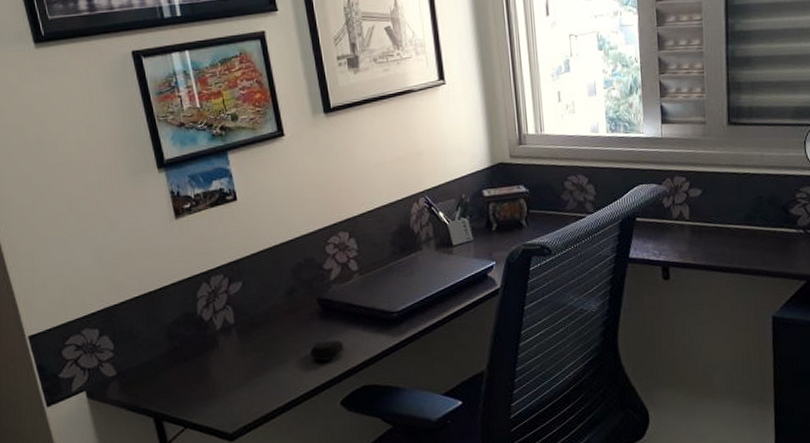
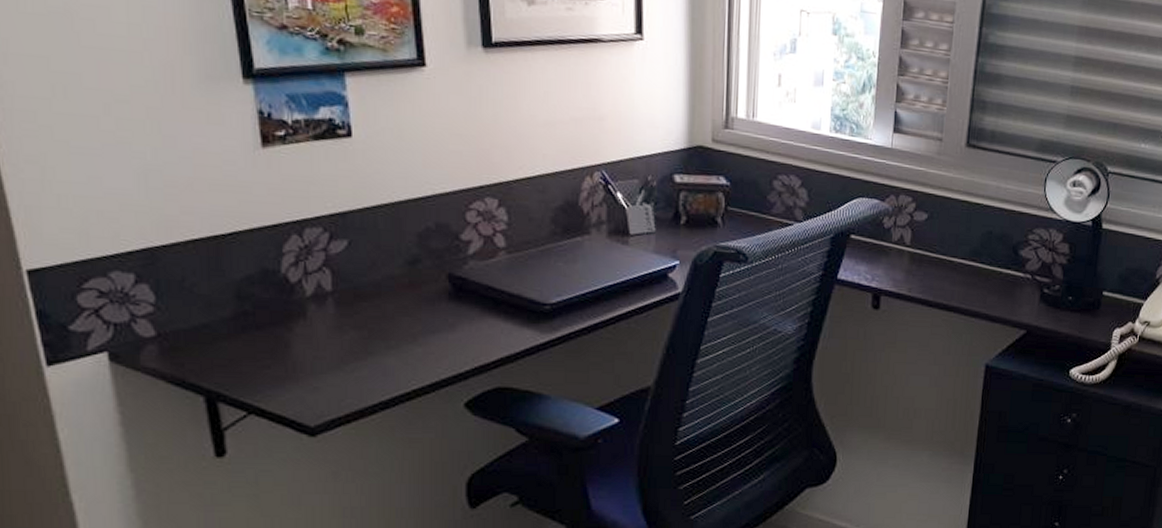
computer mouse: present [309,339,344,361] -> none [430,326,476,351]

